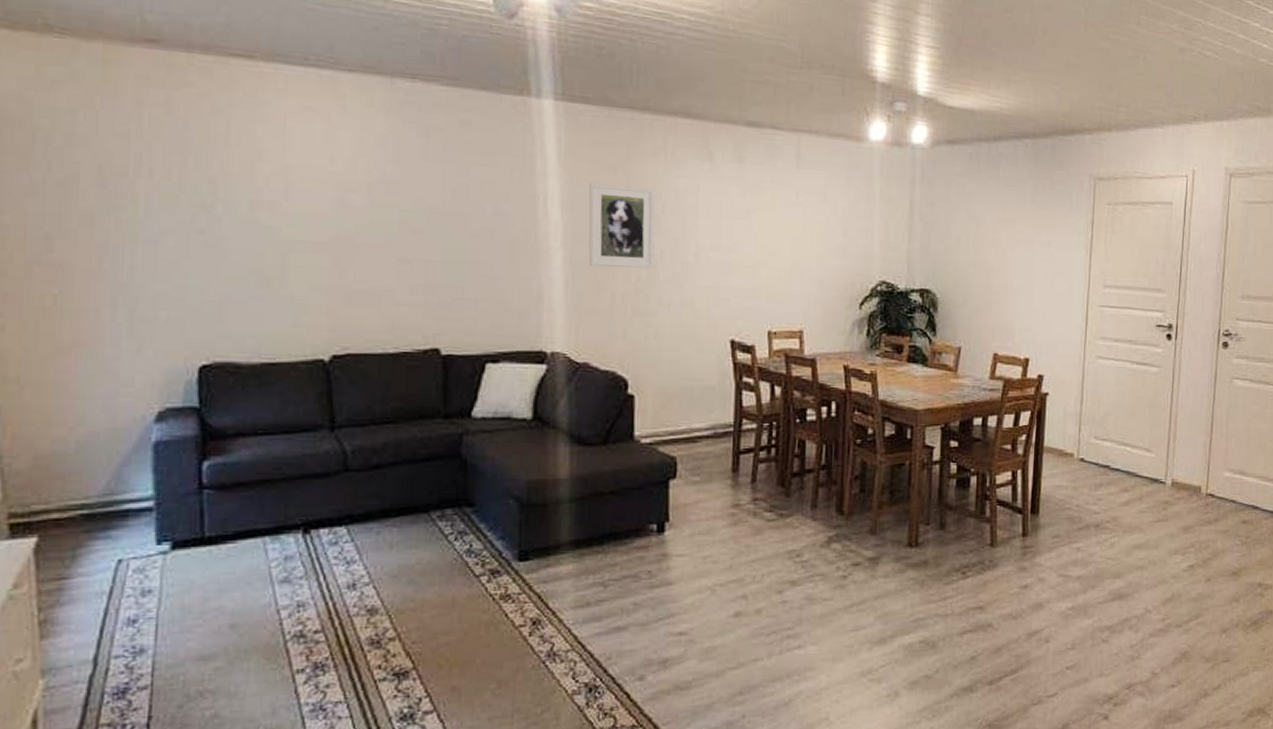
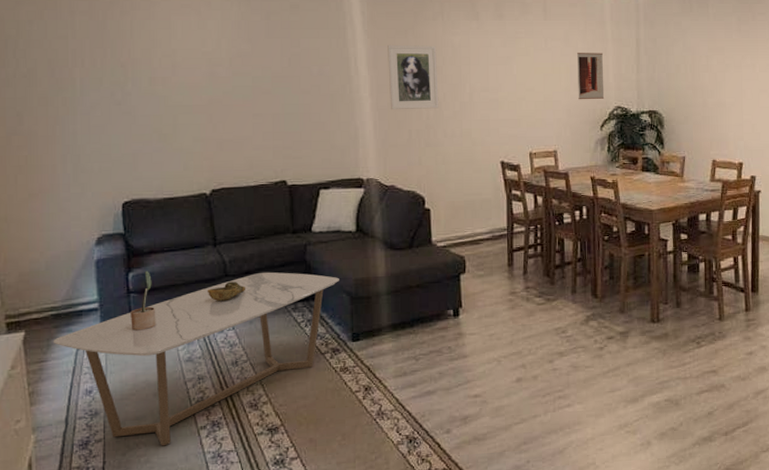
coffee table: none [80,467,506,696] -> present [53,272,339,446]
potted plant: none [201,459,241,540] -> present [130,270,156,331]
decorative bowl: none [316,478,373,503] -> present [207,281,245,301]
wall art: none [834,212,867,271] -> present [577,53,605,100]

